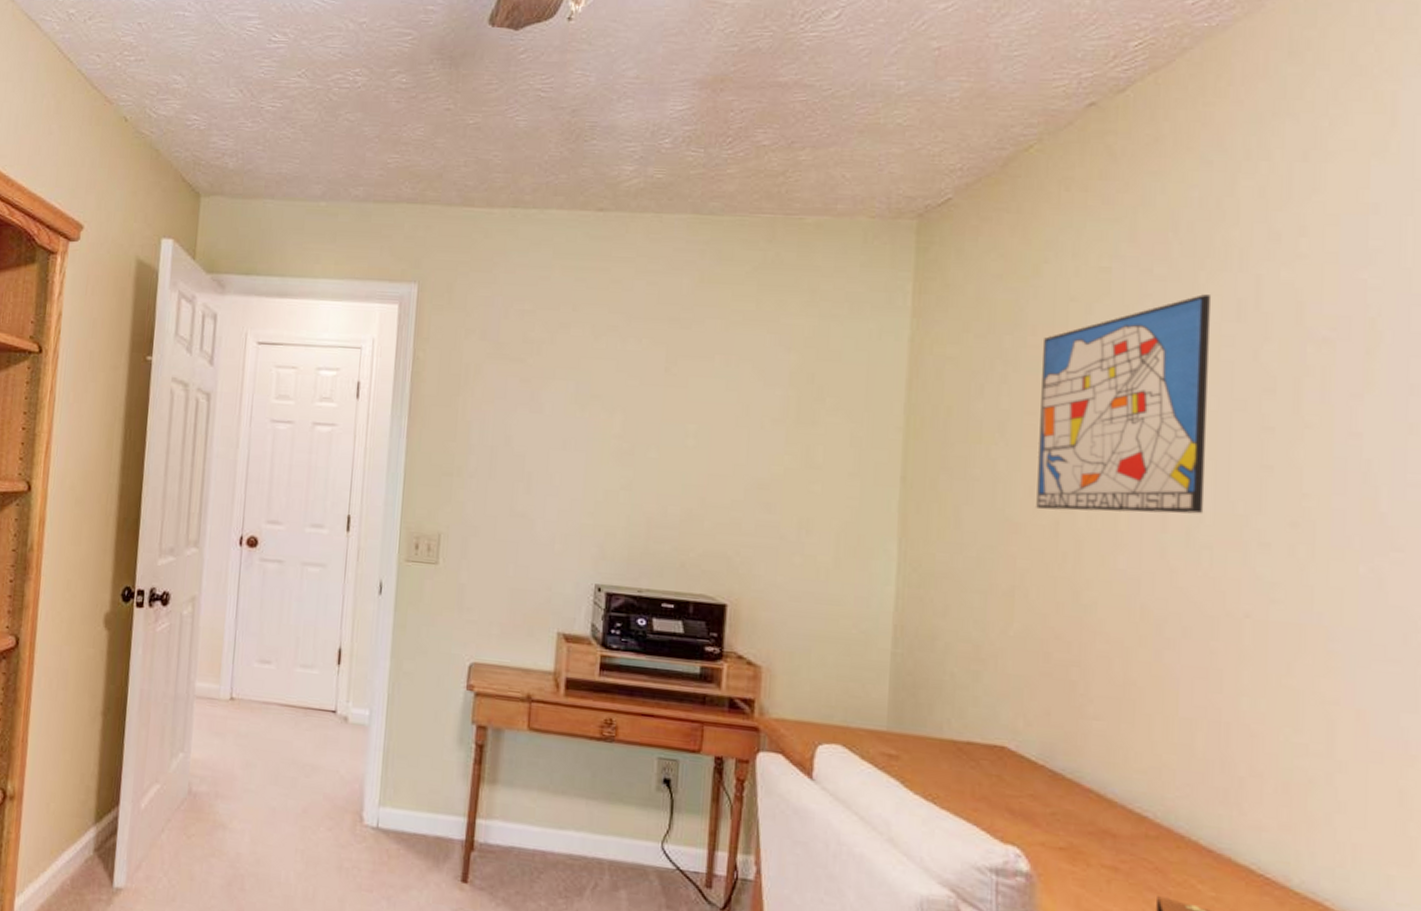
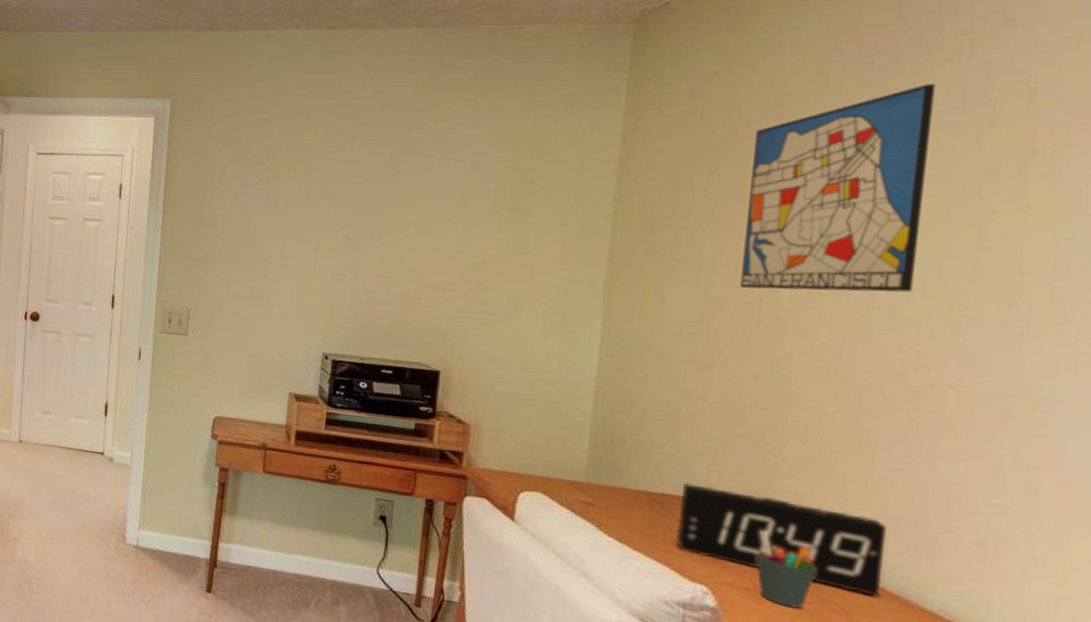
alarm clock: none [985,729,1196,852] -> present [676,483,888,597]
pen holder: none [1068,780,1129,869] -> present [756,530,817,609]

